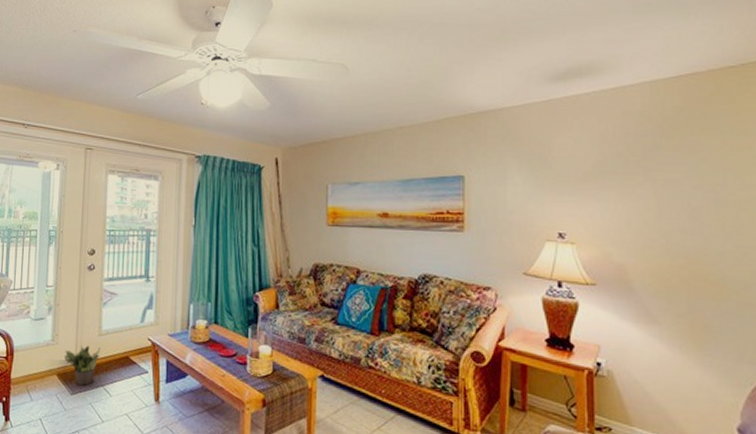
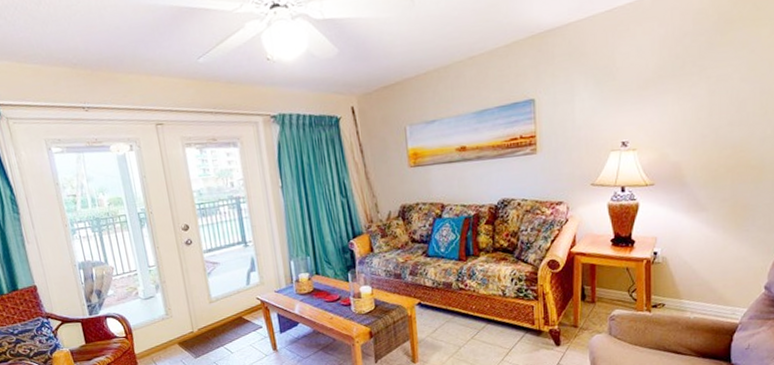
potted plant: present [63,345,101,386] -> none [180,313,214,349]

